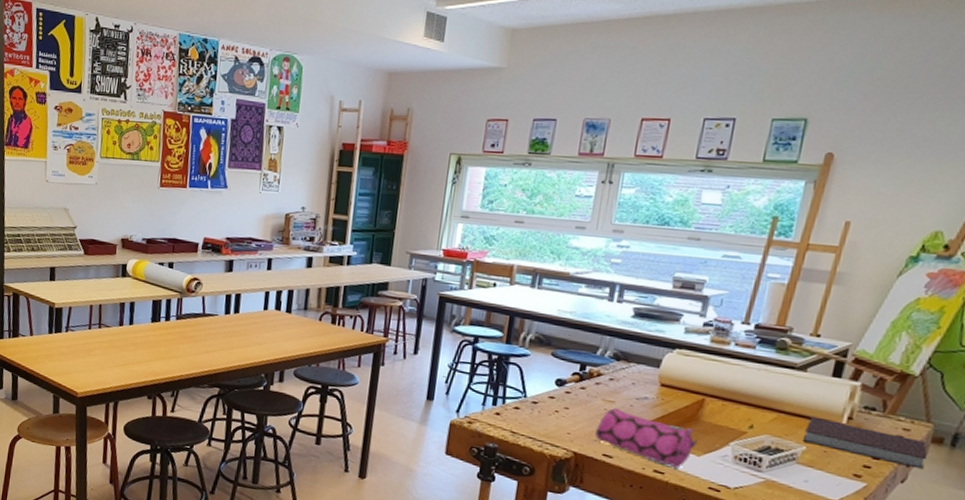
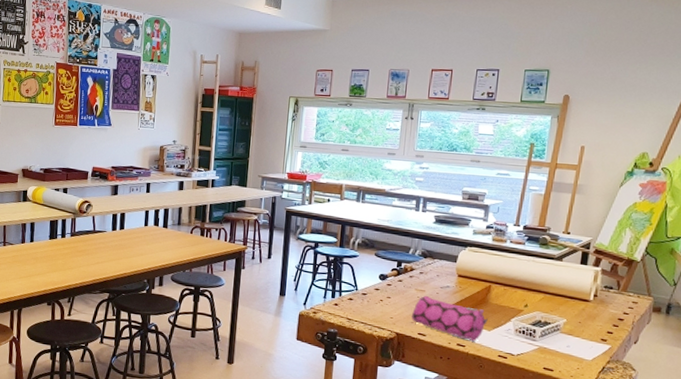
notebook: present [802,417,928,470] -> none [563,296,651,333]

